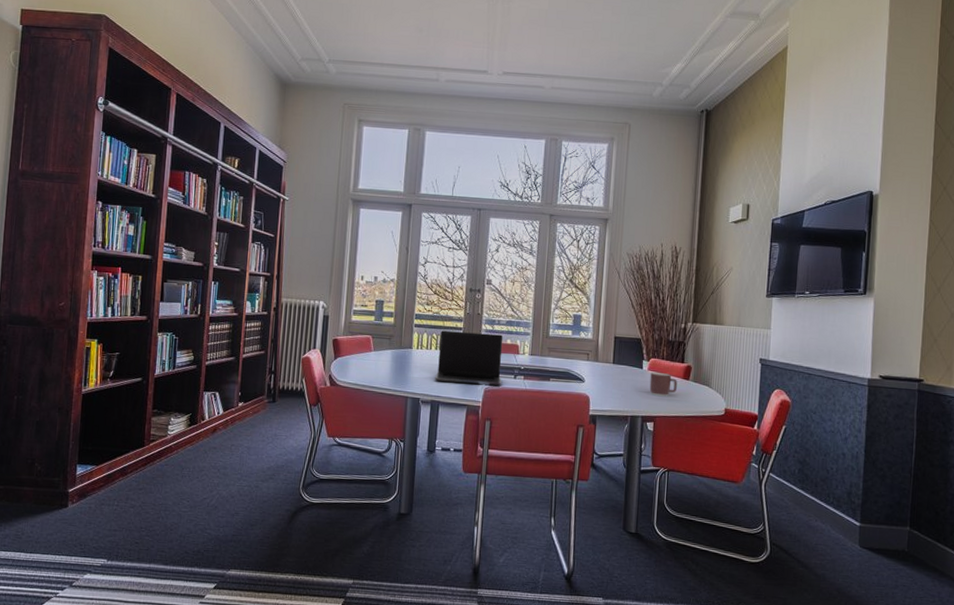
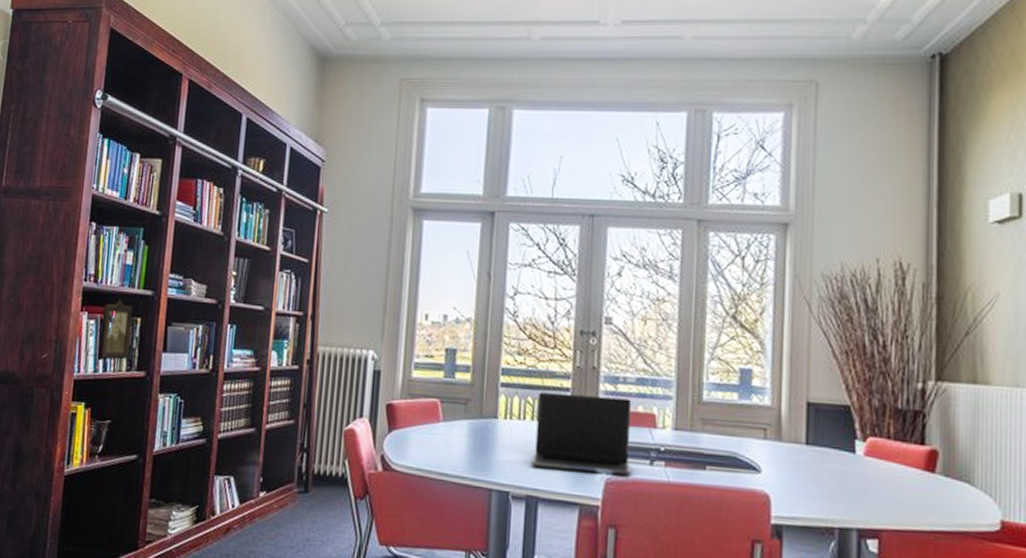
photo frame: none [97,261,135,307] -> present [86,299,132,359]
mug: present [649,372,677,397] -> none [868,459,915,499]

